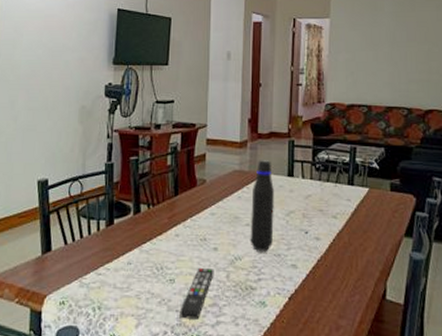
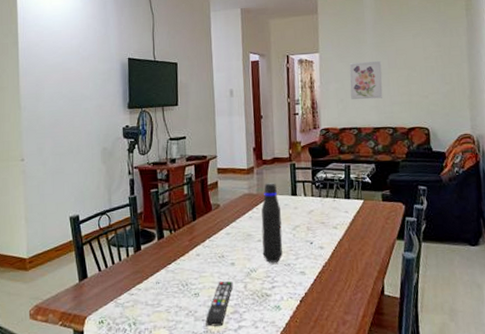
wall art: none [362,32,399,74] -> present [349,61,383,100]

